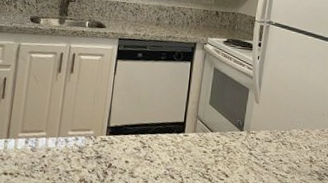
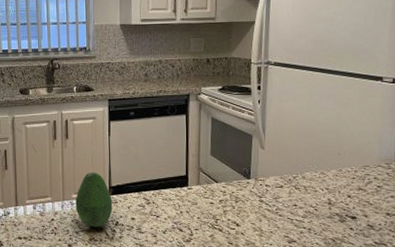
fruit: none [70,109,109,168] -> present [75,171,113,227]

